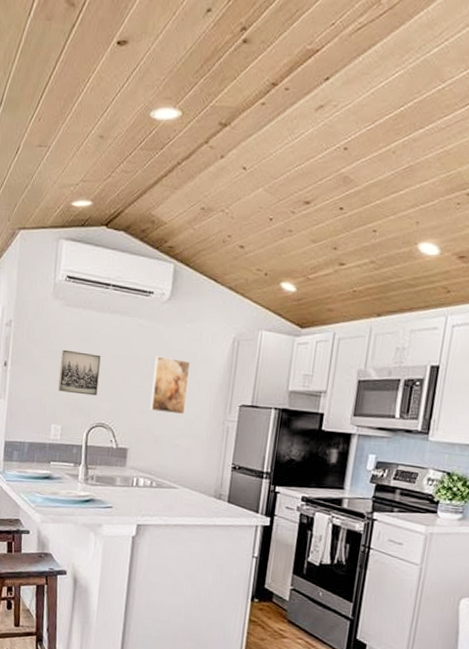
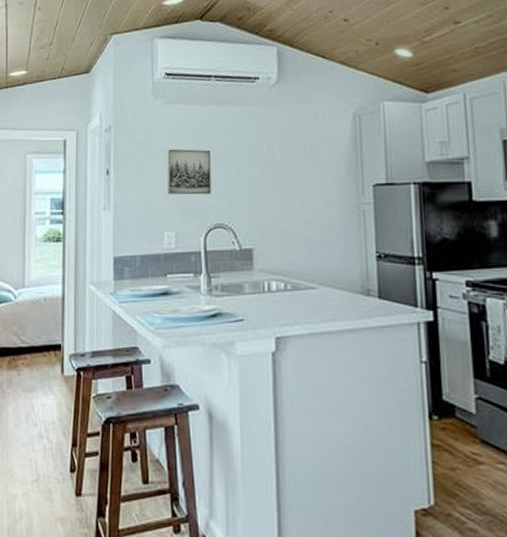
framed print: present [150,356,191,415] -> none [271,142,312,204]

